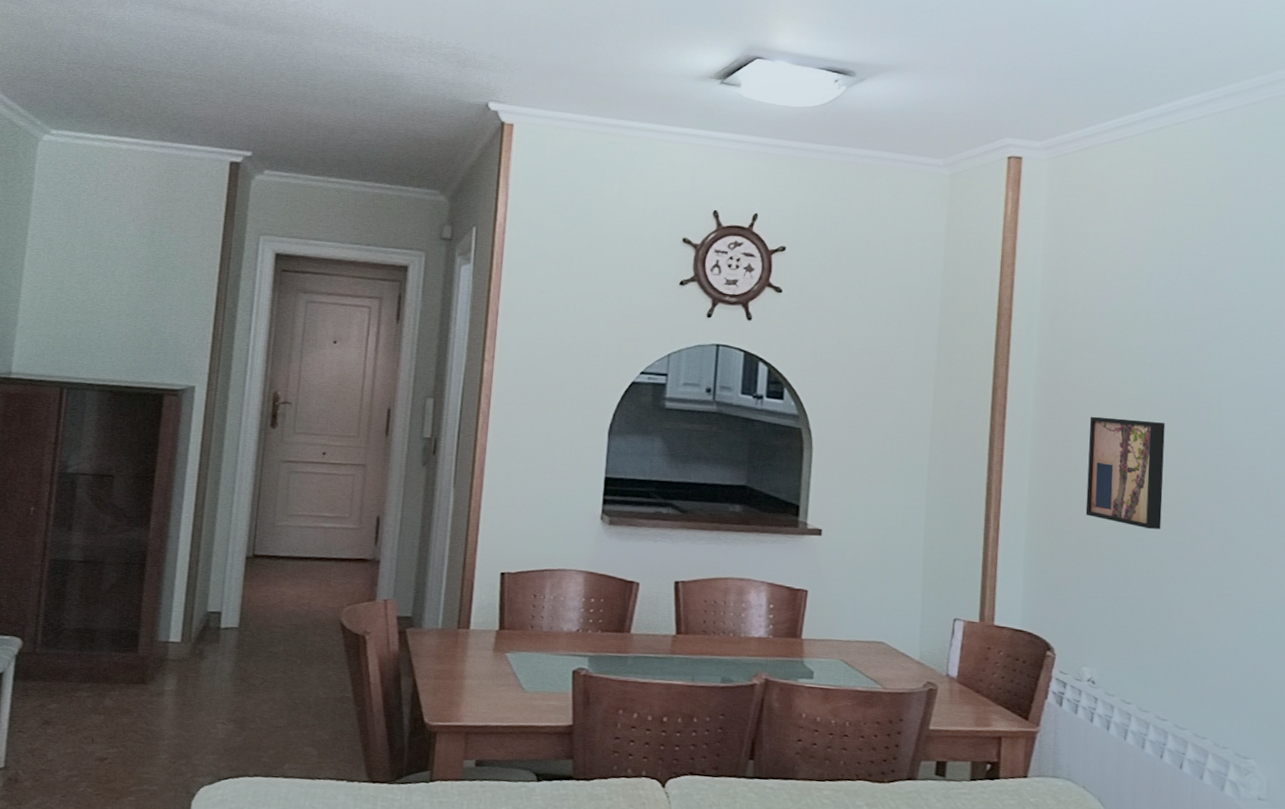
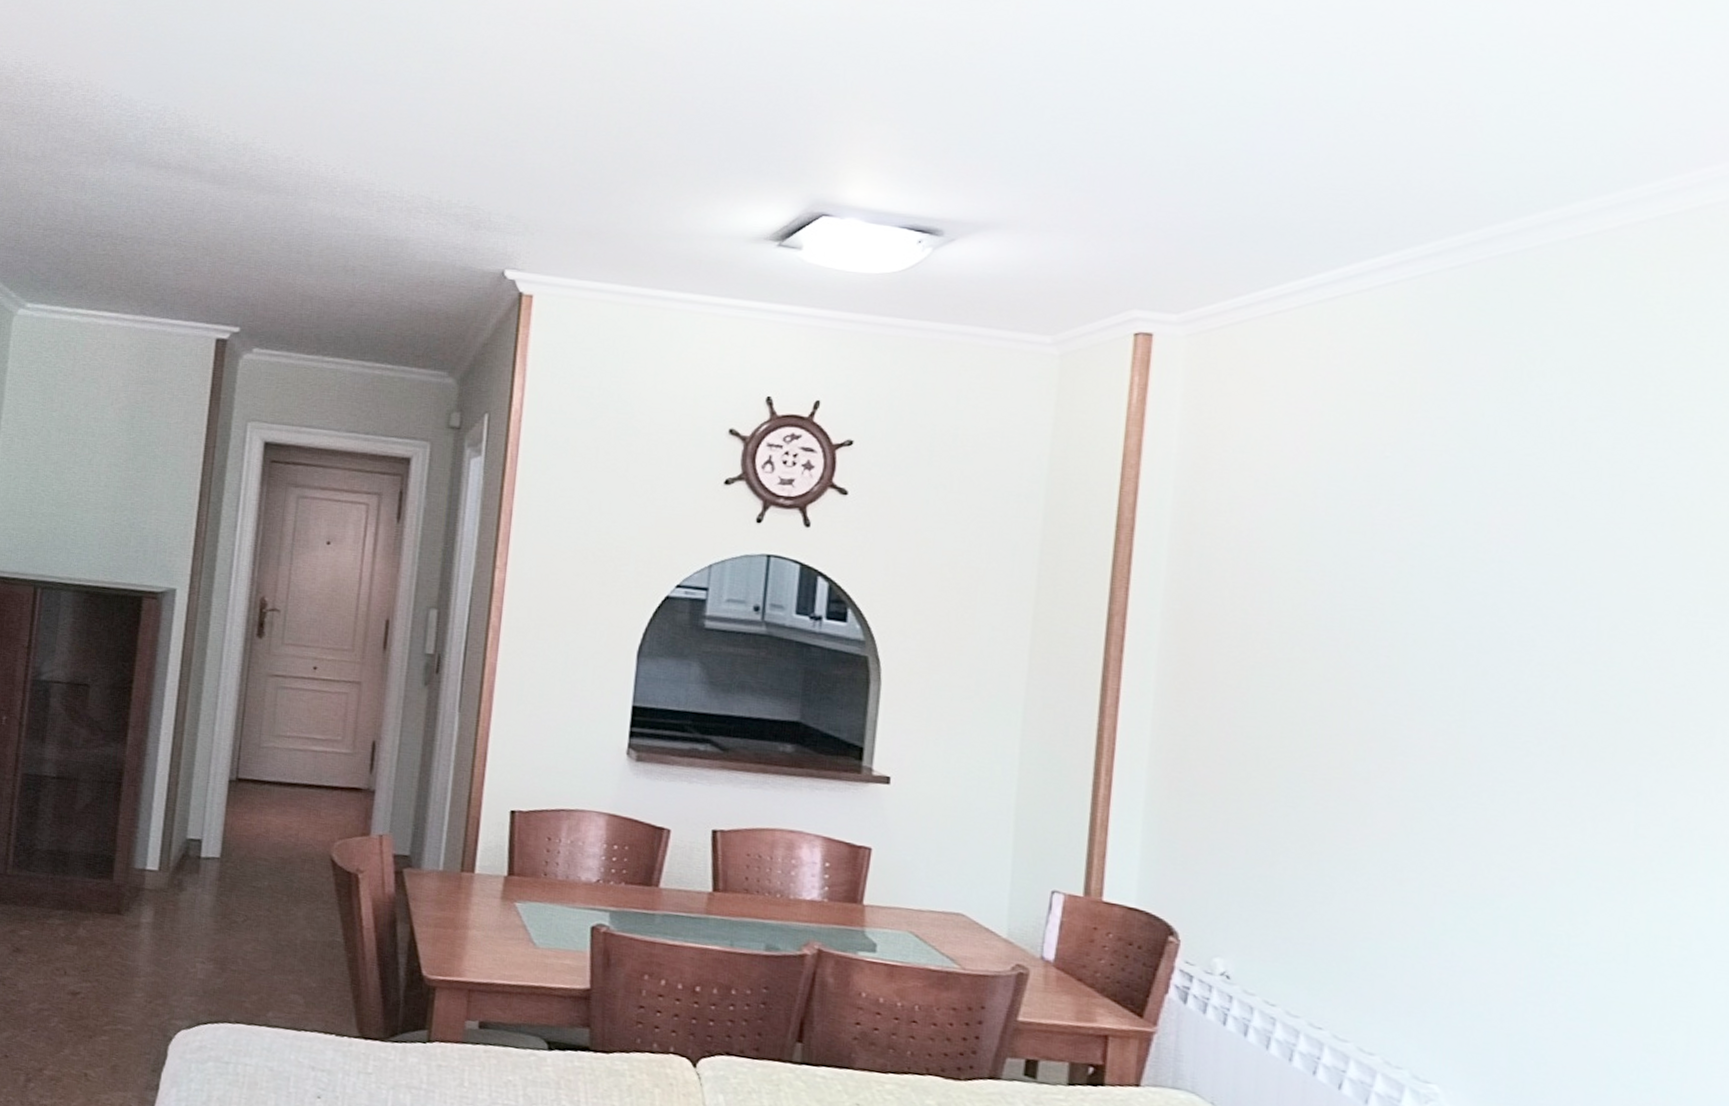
wall art: present [1085,416,1165,530] -> none [1223,652,1332,795]

